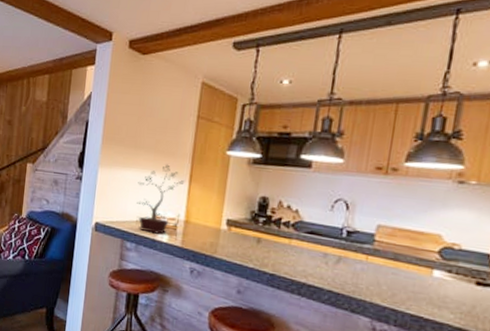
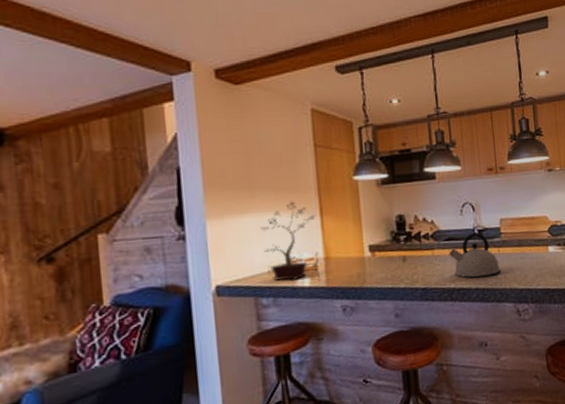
kettle: none [307,232,364,282] -> present [449,232,501,278]

